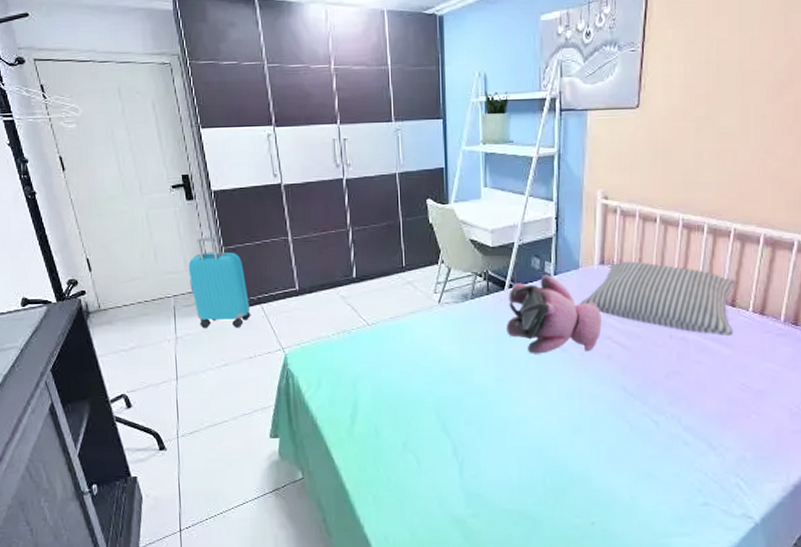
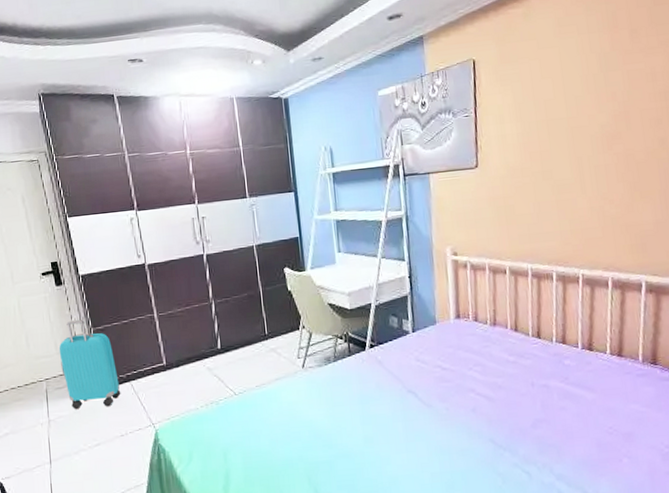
planter: present [479,91,513,145] -> none [330,162,362,213]
stuffed bear: present [506,274,601,354] -> none [370,332,464,412]
pillow: present [580,261,735,337] -> none [440,313,595,381]

